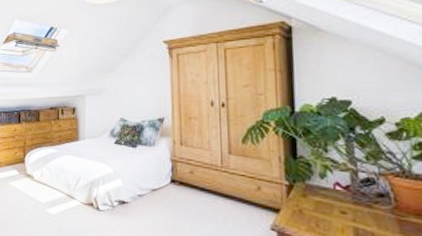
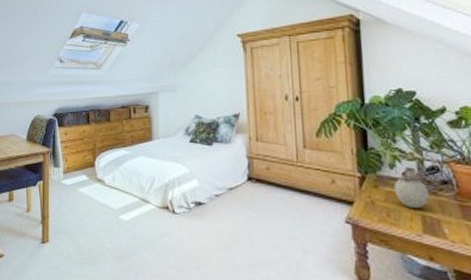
vase: none [324,177,362,220] -> present [393,167,429,208]

